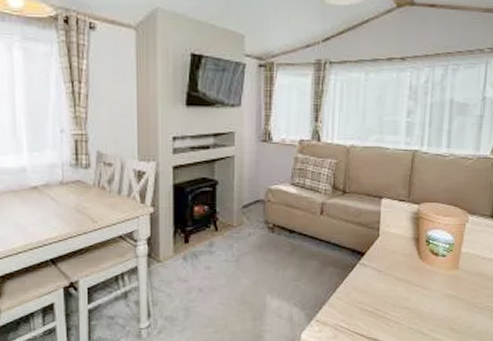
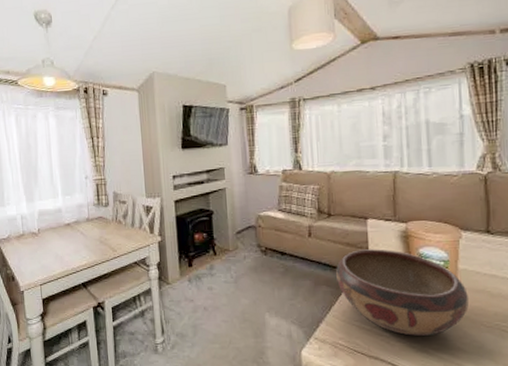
decorative bowl: none [343,230,467,318] -> present [335,249,469,337]

